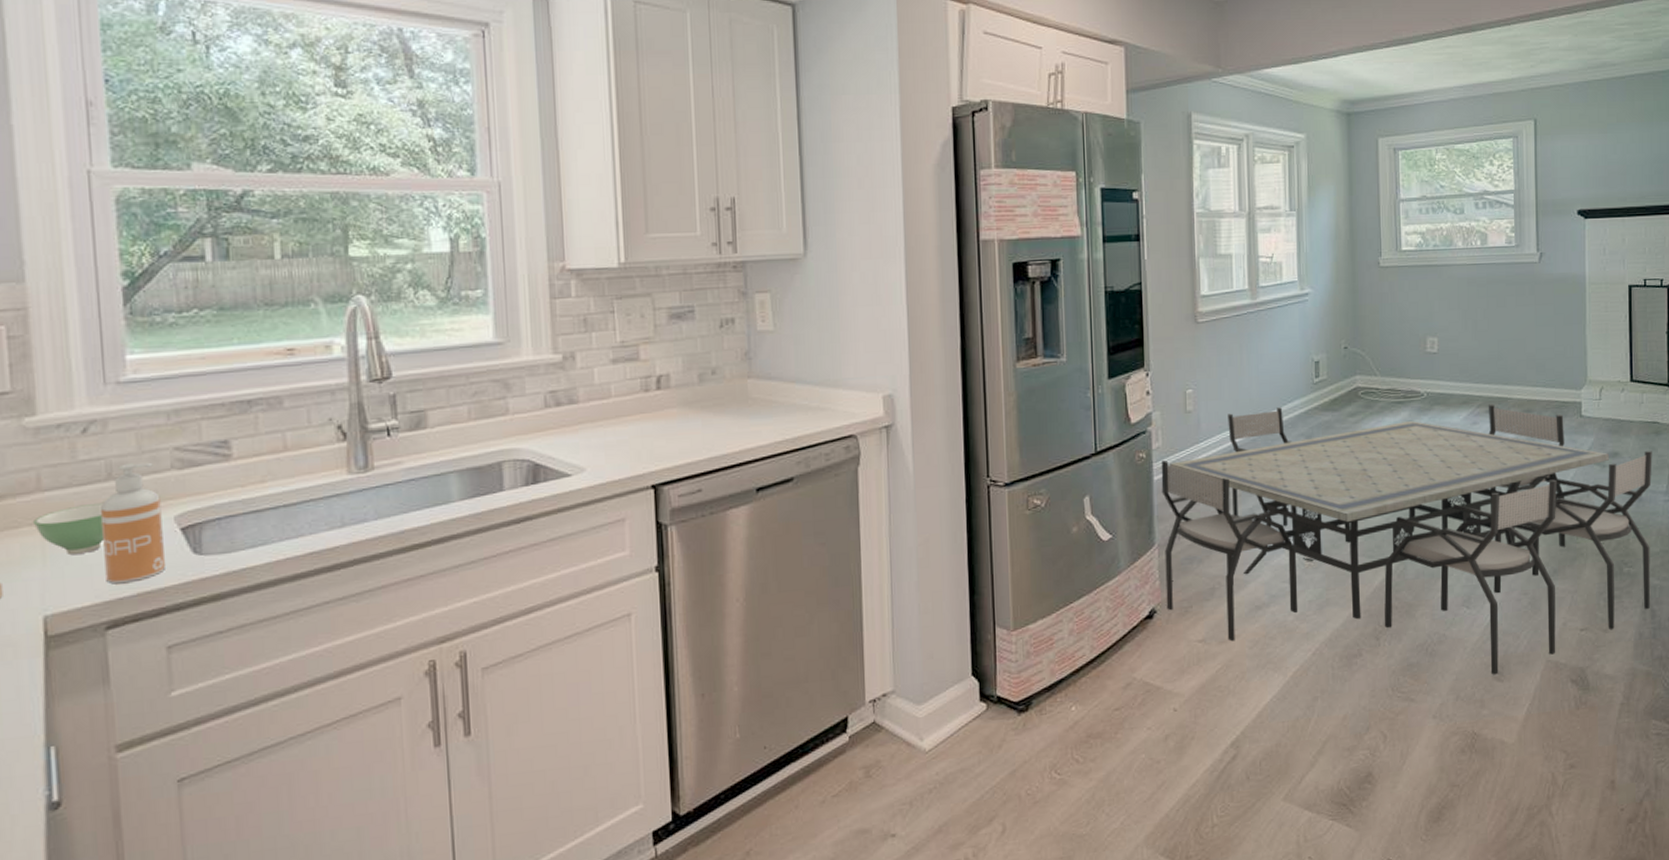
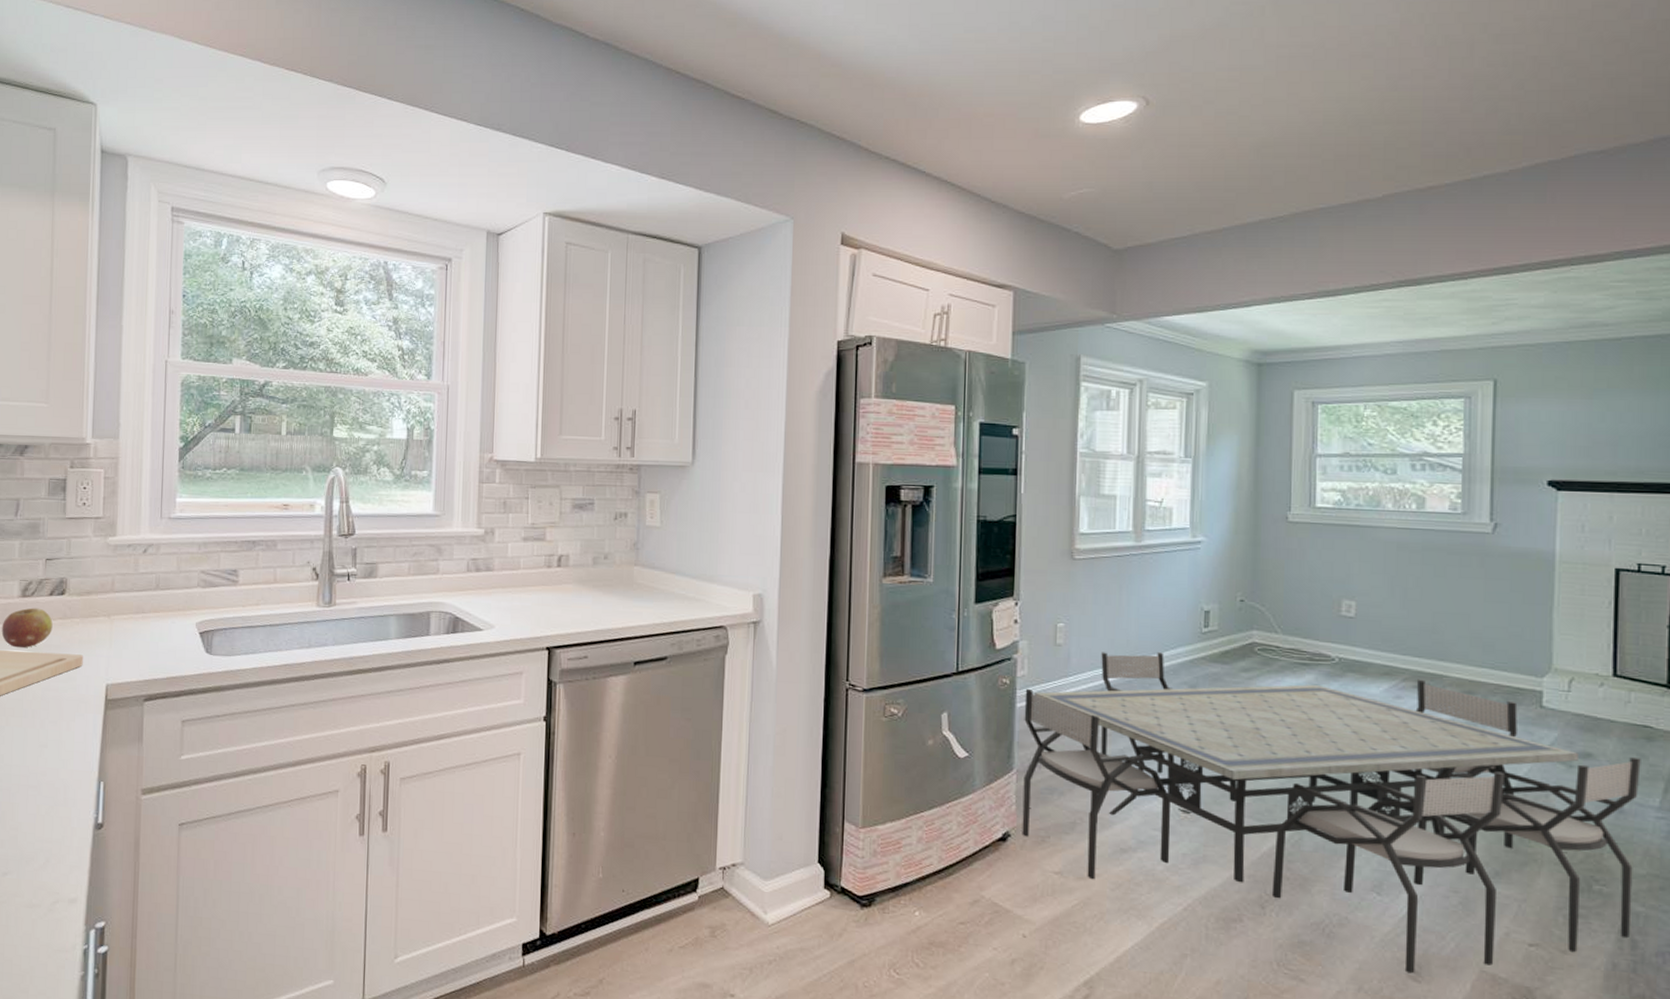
bowl: present [32,502,105,556] -> none [106,605,151,643]
soap dispenser: present [100,462,167,585] -> none [148,579,188,669]

